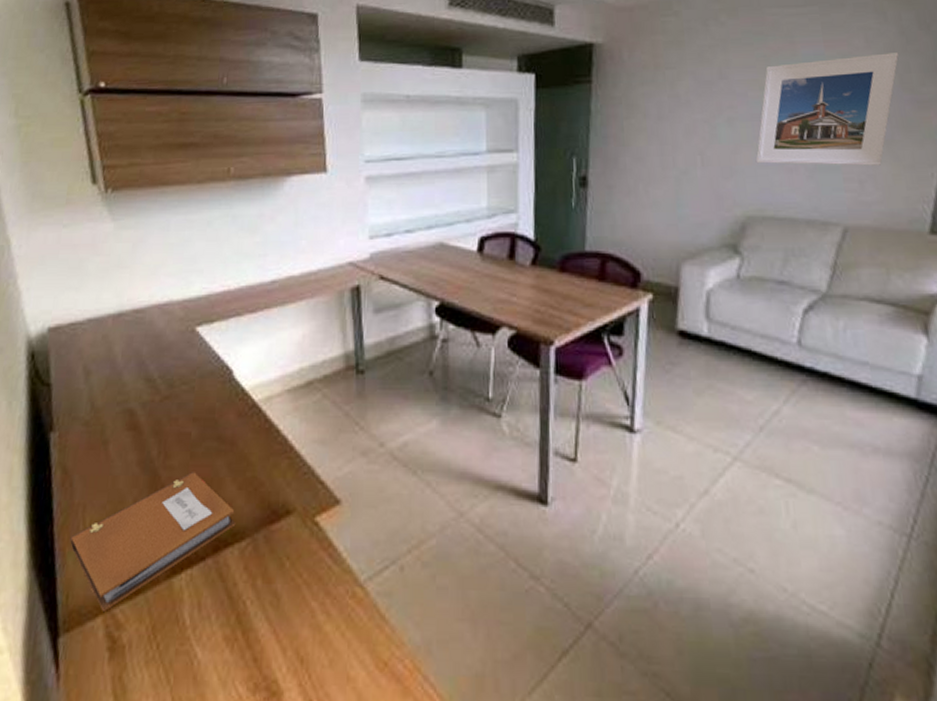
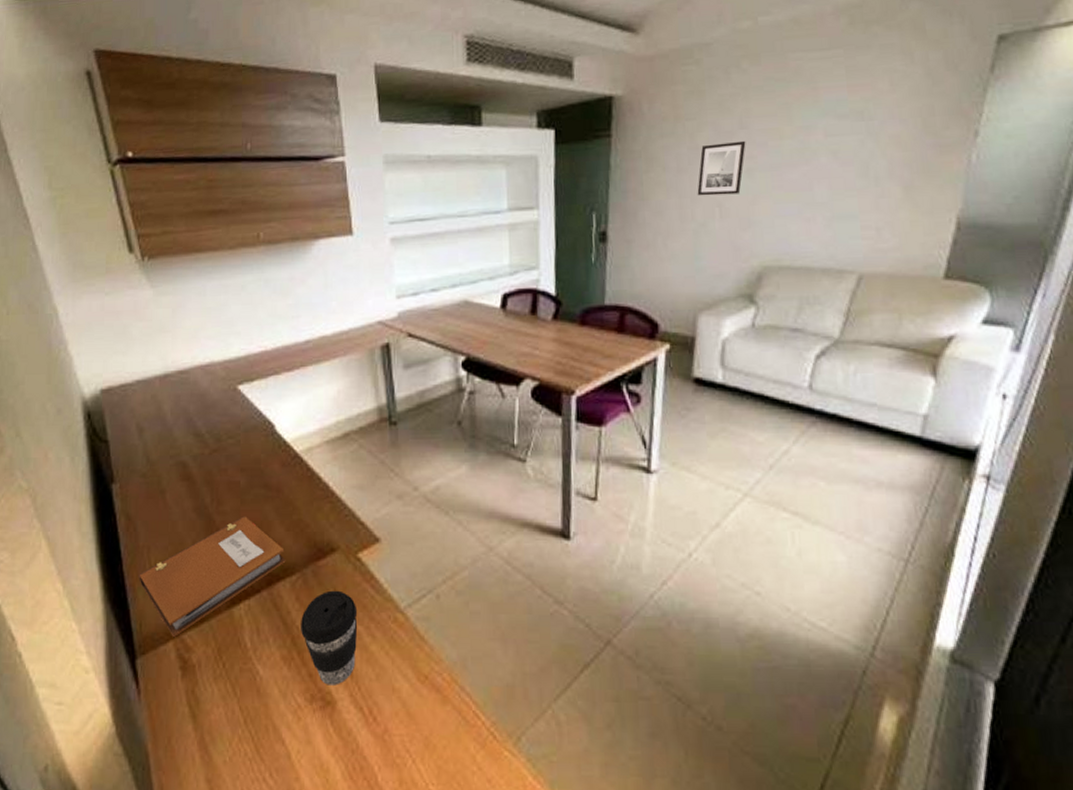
coffee cup: none [247,559,312,673] -> present [301,590,358,686]
wall art: none [678,90,726,144] -> present [697,140,746,196]
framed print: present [755,53,899,166] -> none [774,95,924,214]

